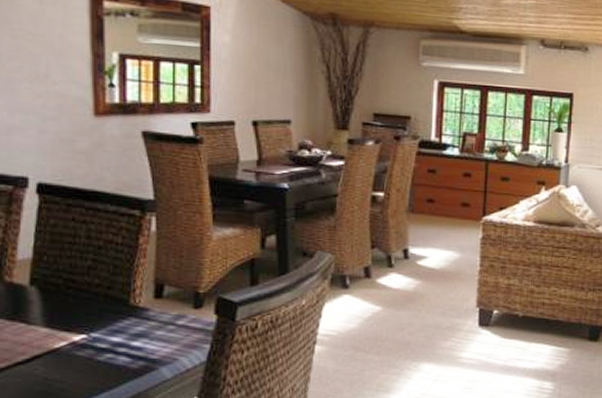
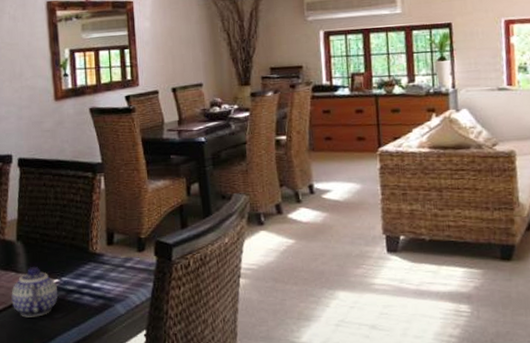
teapot: none [18,319,85,378] -> present [11,267,58,318]

